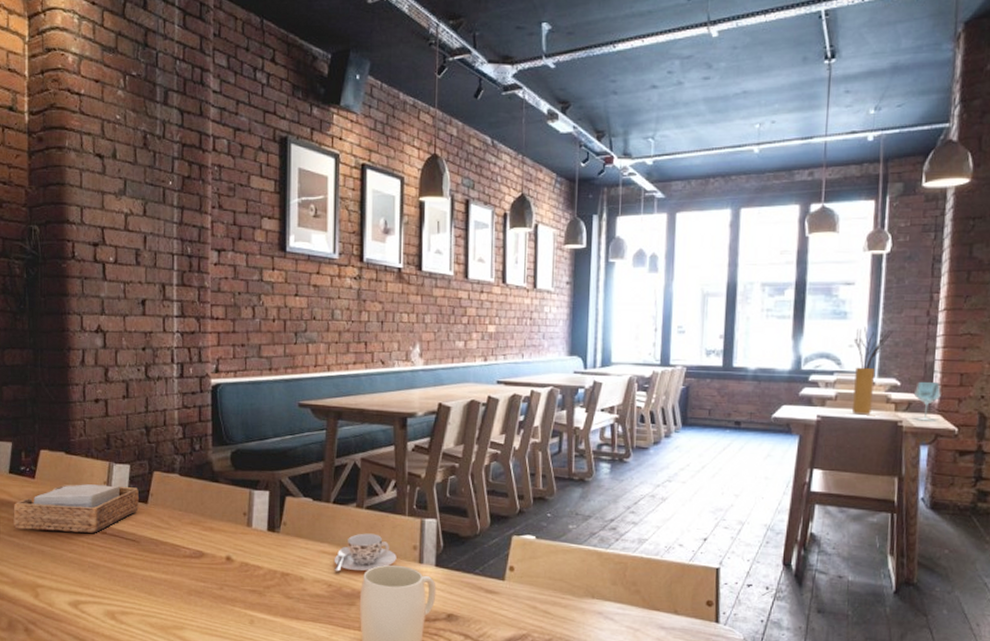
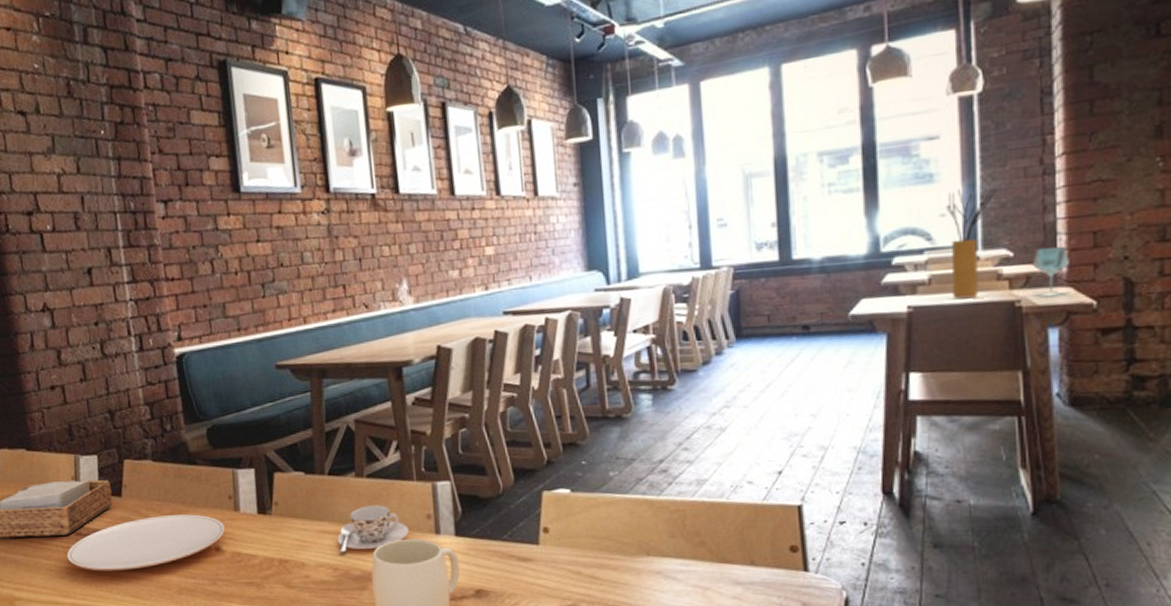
plate: none [90,524,238,570] -> present [66,514,226,571]

